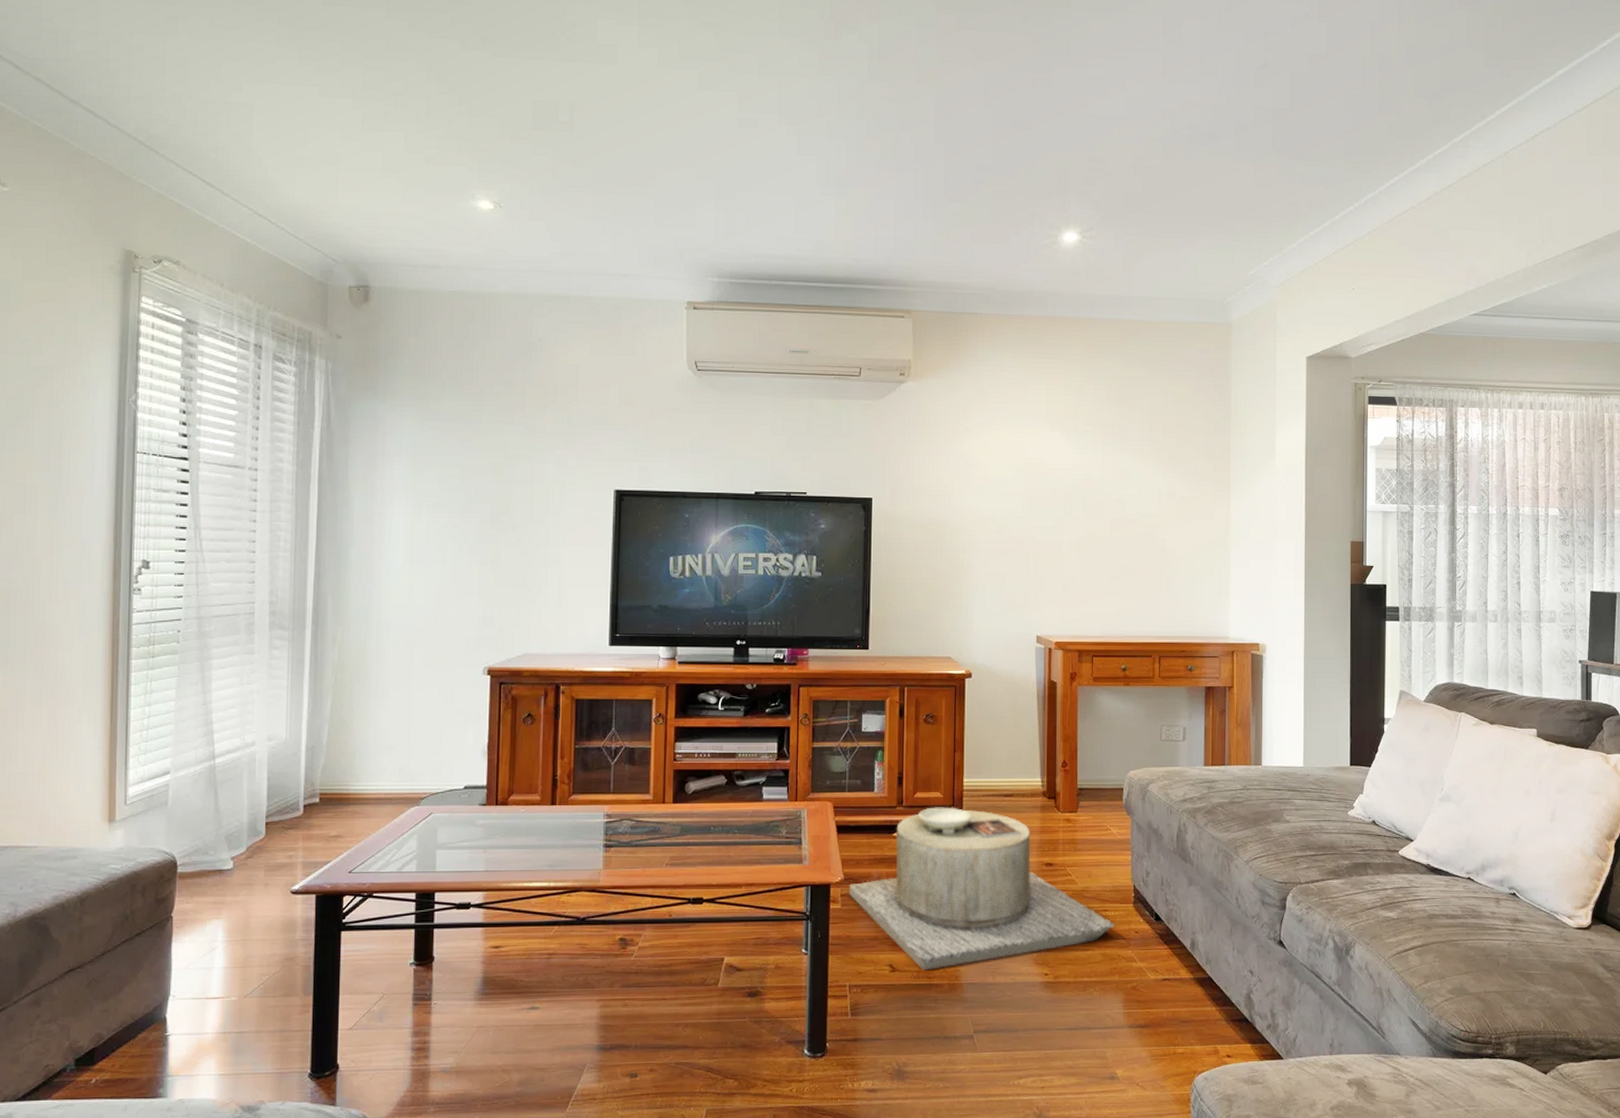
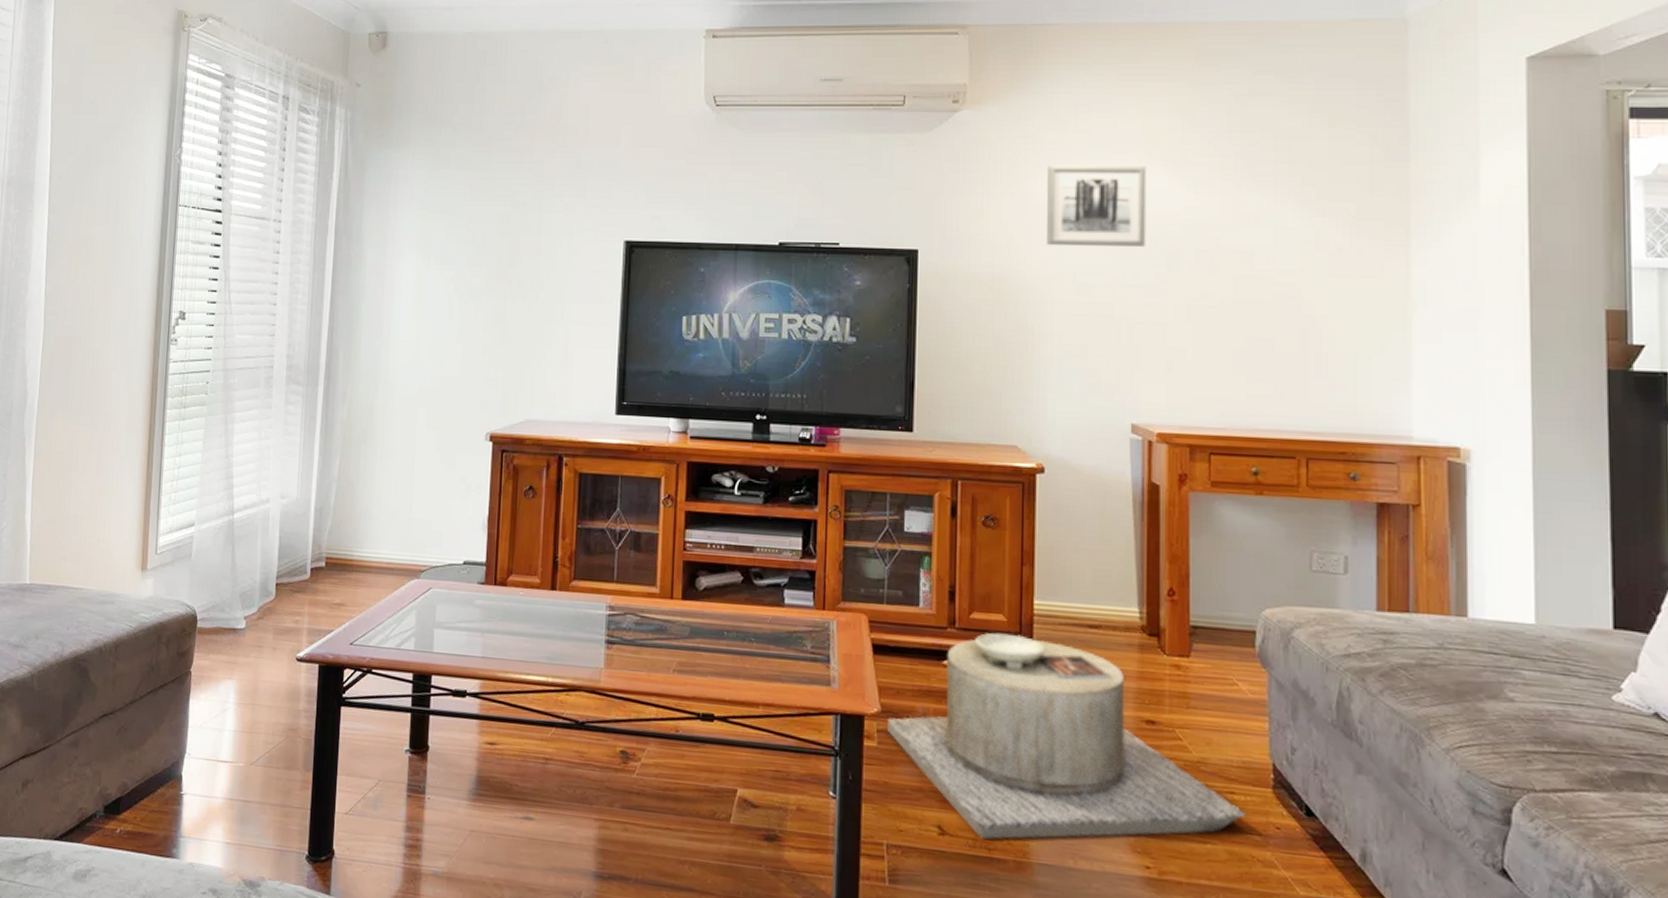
wall art: none [974,429,1049,496] -> present [1047,165,1147,247]

